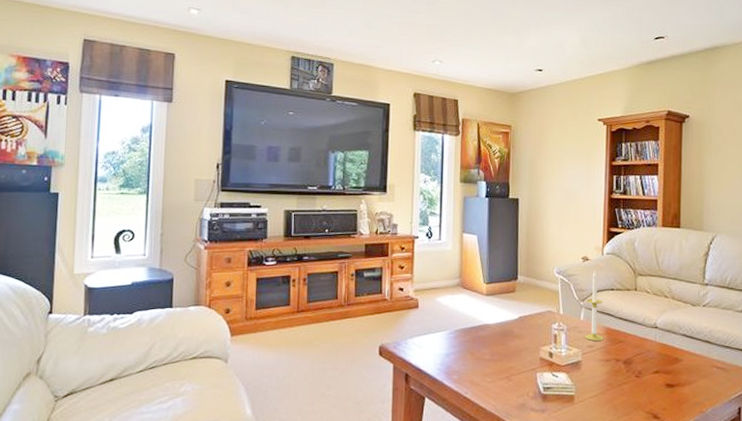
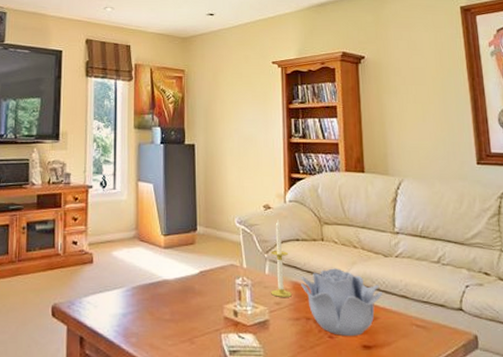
decorative bowl: none [613,315,689,377] -> present [301,268,383,337]

